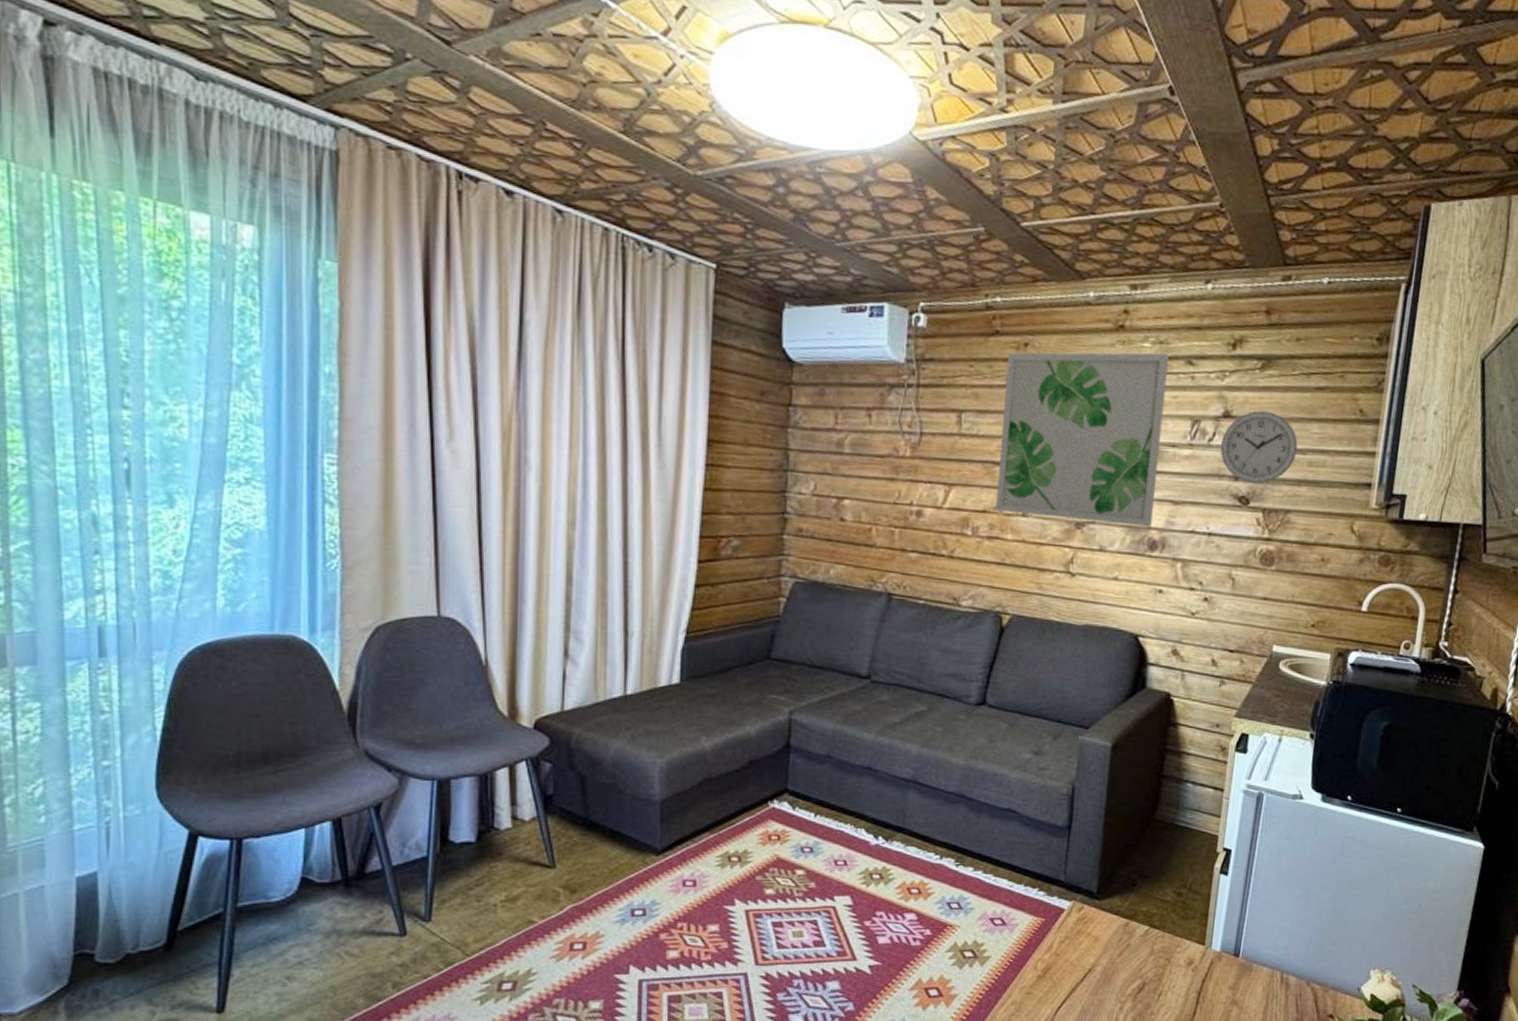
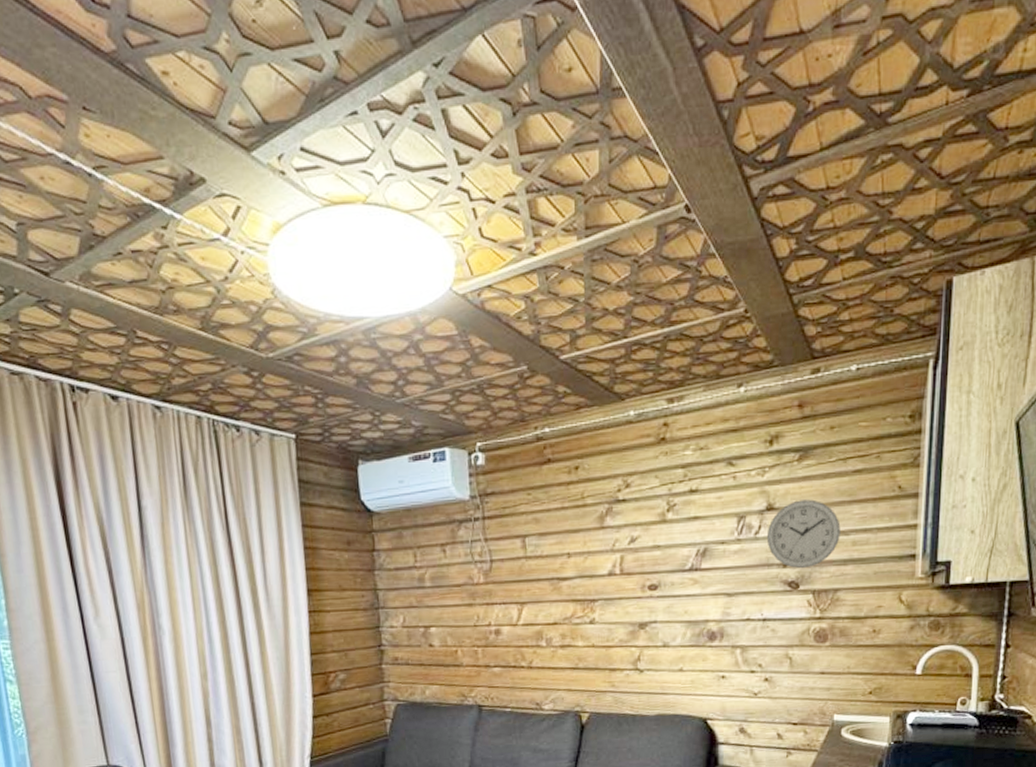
wall art: present [995,352,1169,528] -> none [561,458,710,622]

